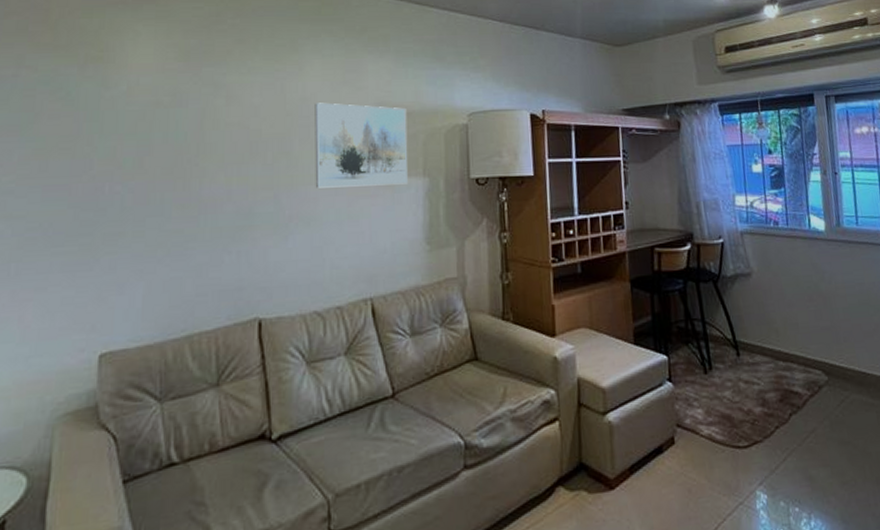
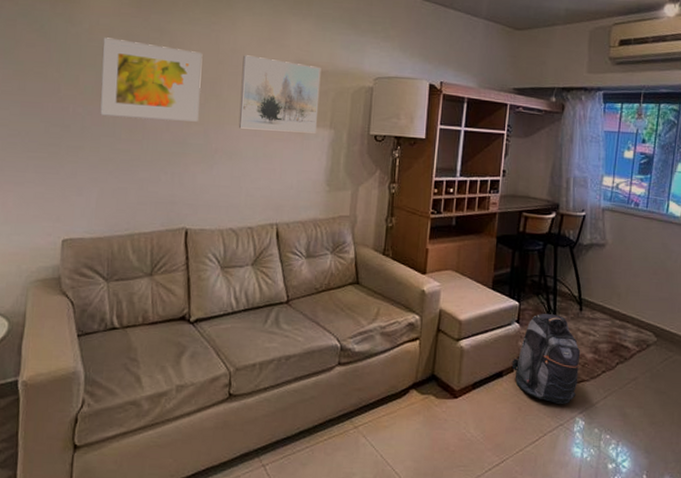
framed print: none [143,99,267,192] -> present [100,37,203,122]
backpack: none [671,364,752,477] -> present [511,314,581,404]

